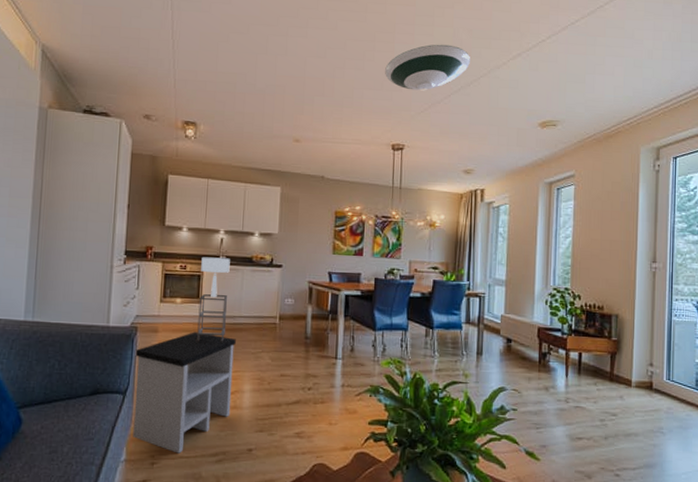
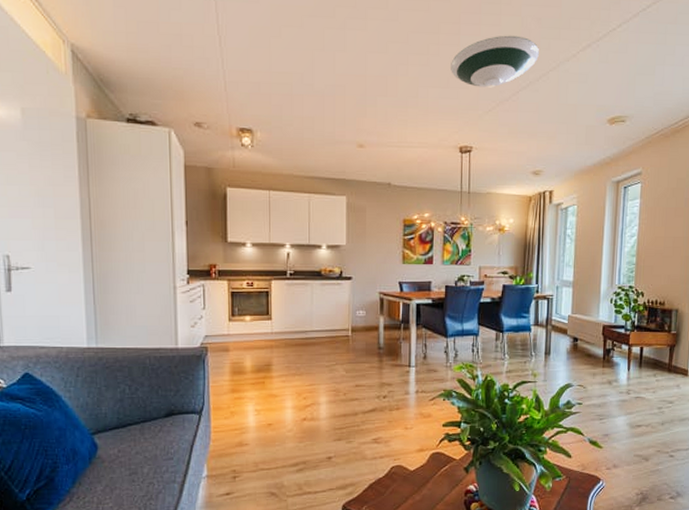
side table: present [133,332,236,454] -> none [208,348,309,466]
table lamp: present [196,257,230,343] -> none [268,272,298,358]

